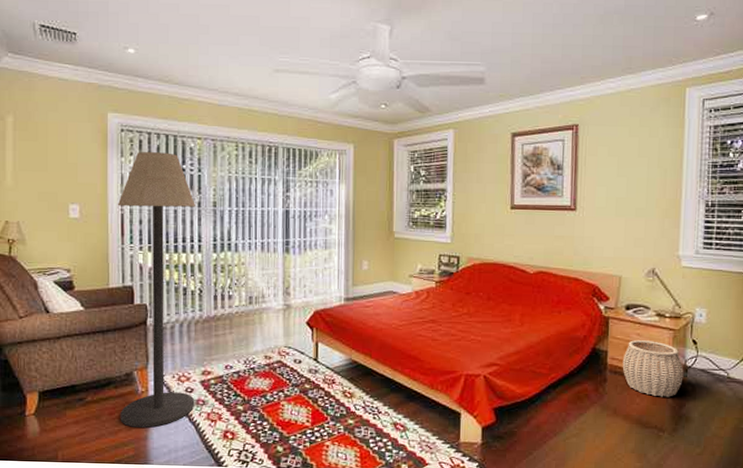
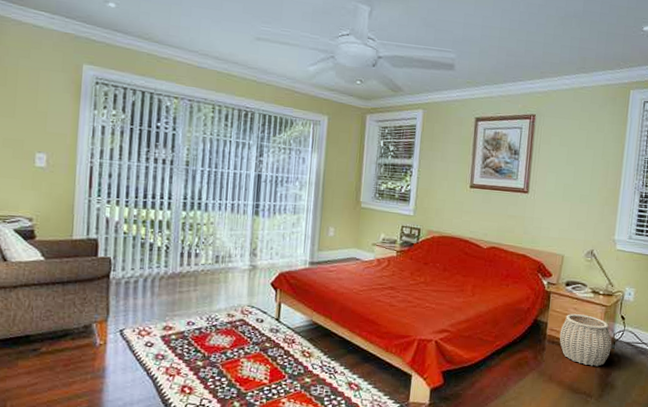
floor lamp: present [117,152,195,428] -> none [75,106,168,380]

